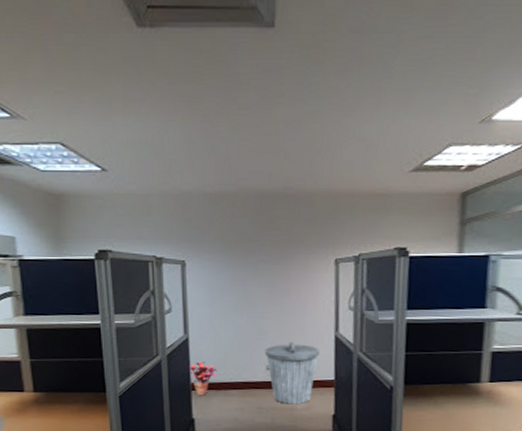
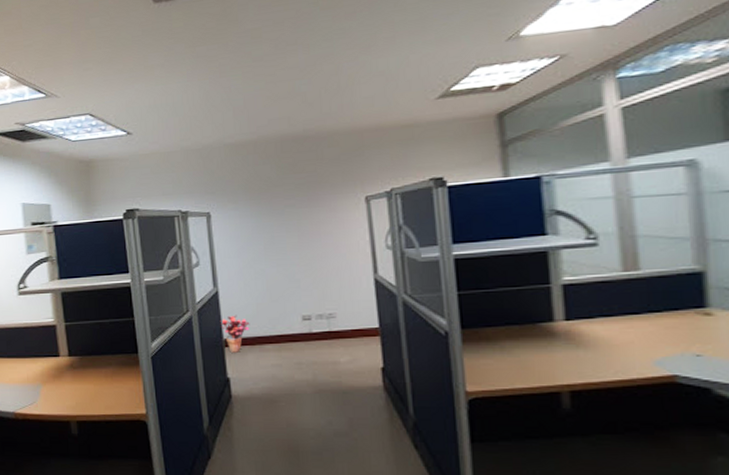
trash can: present [264,341,320,405] -> none [299,288,360,357]

